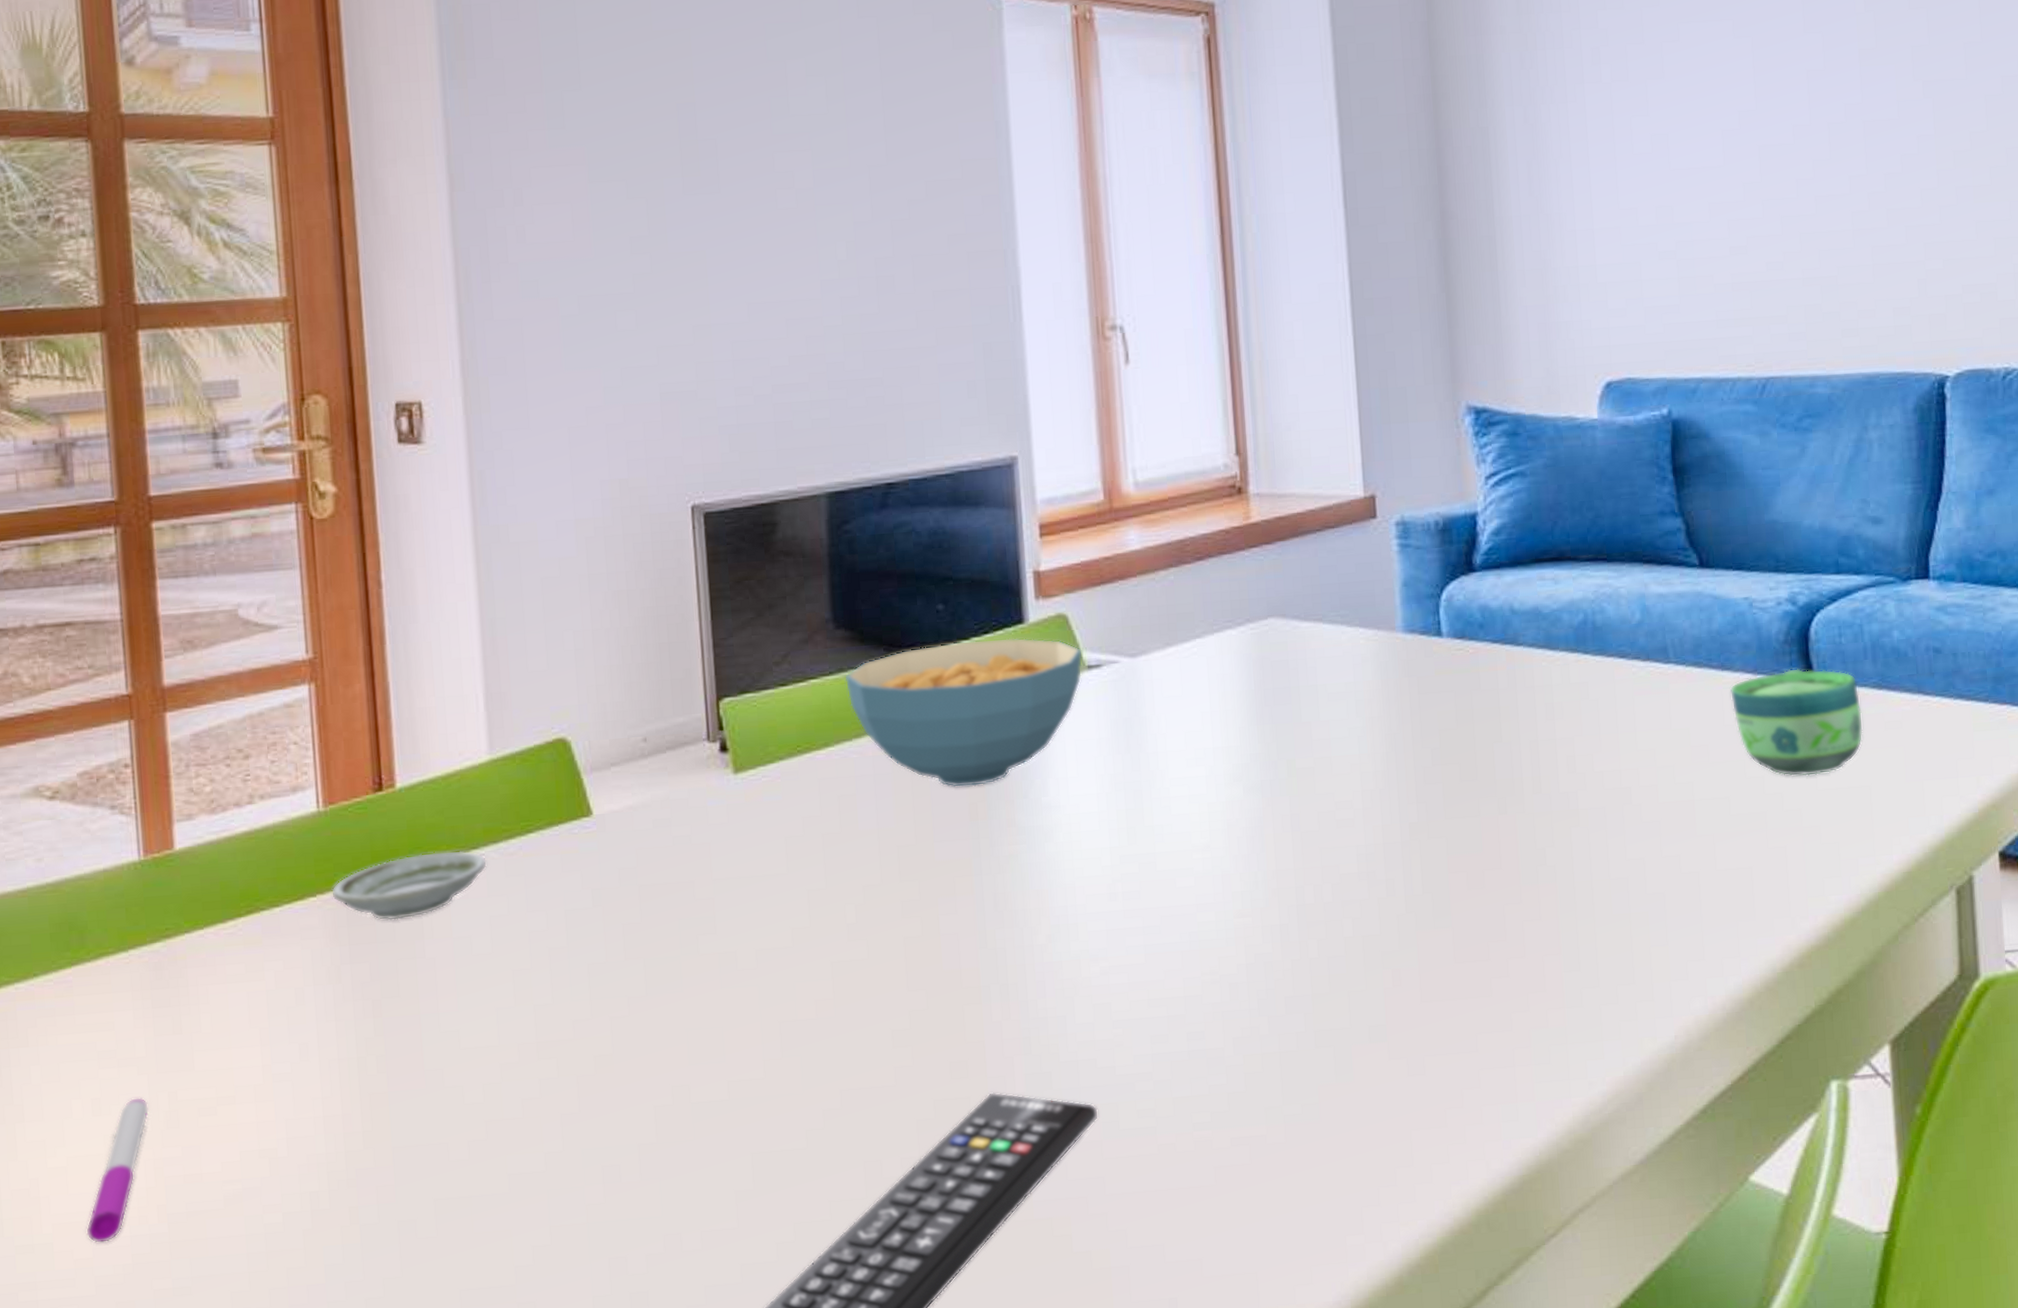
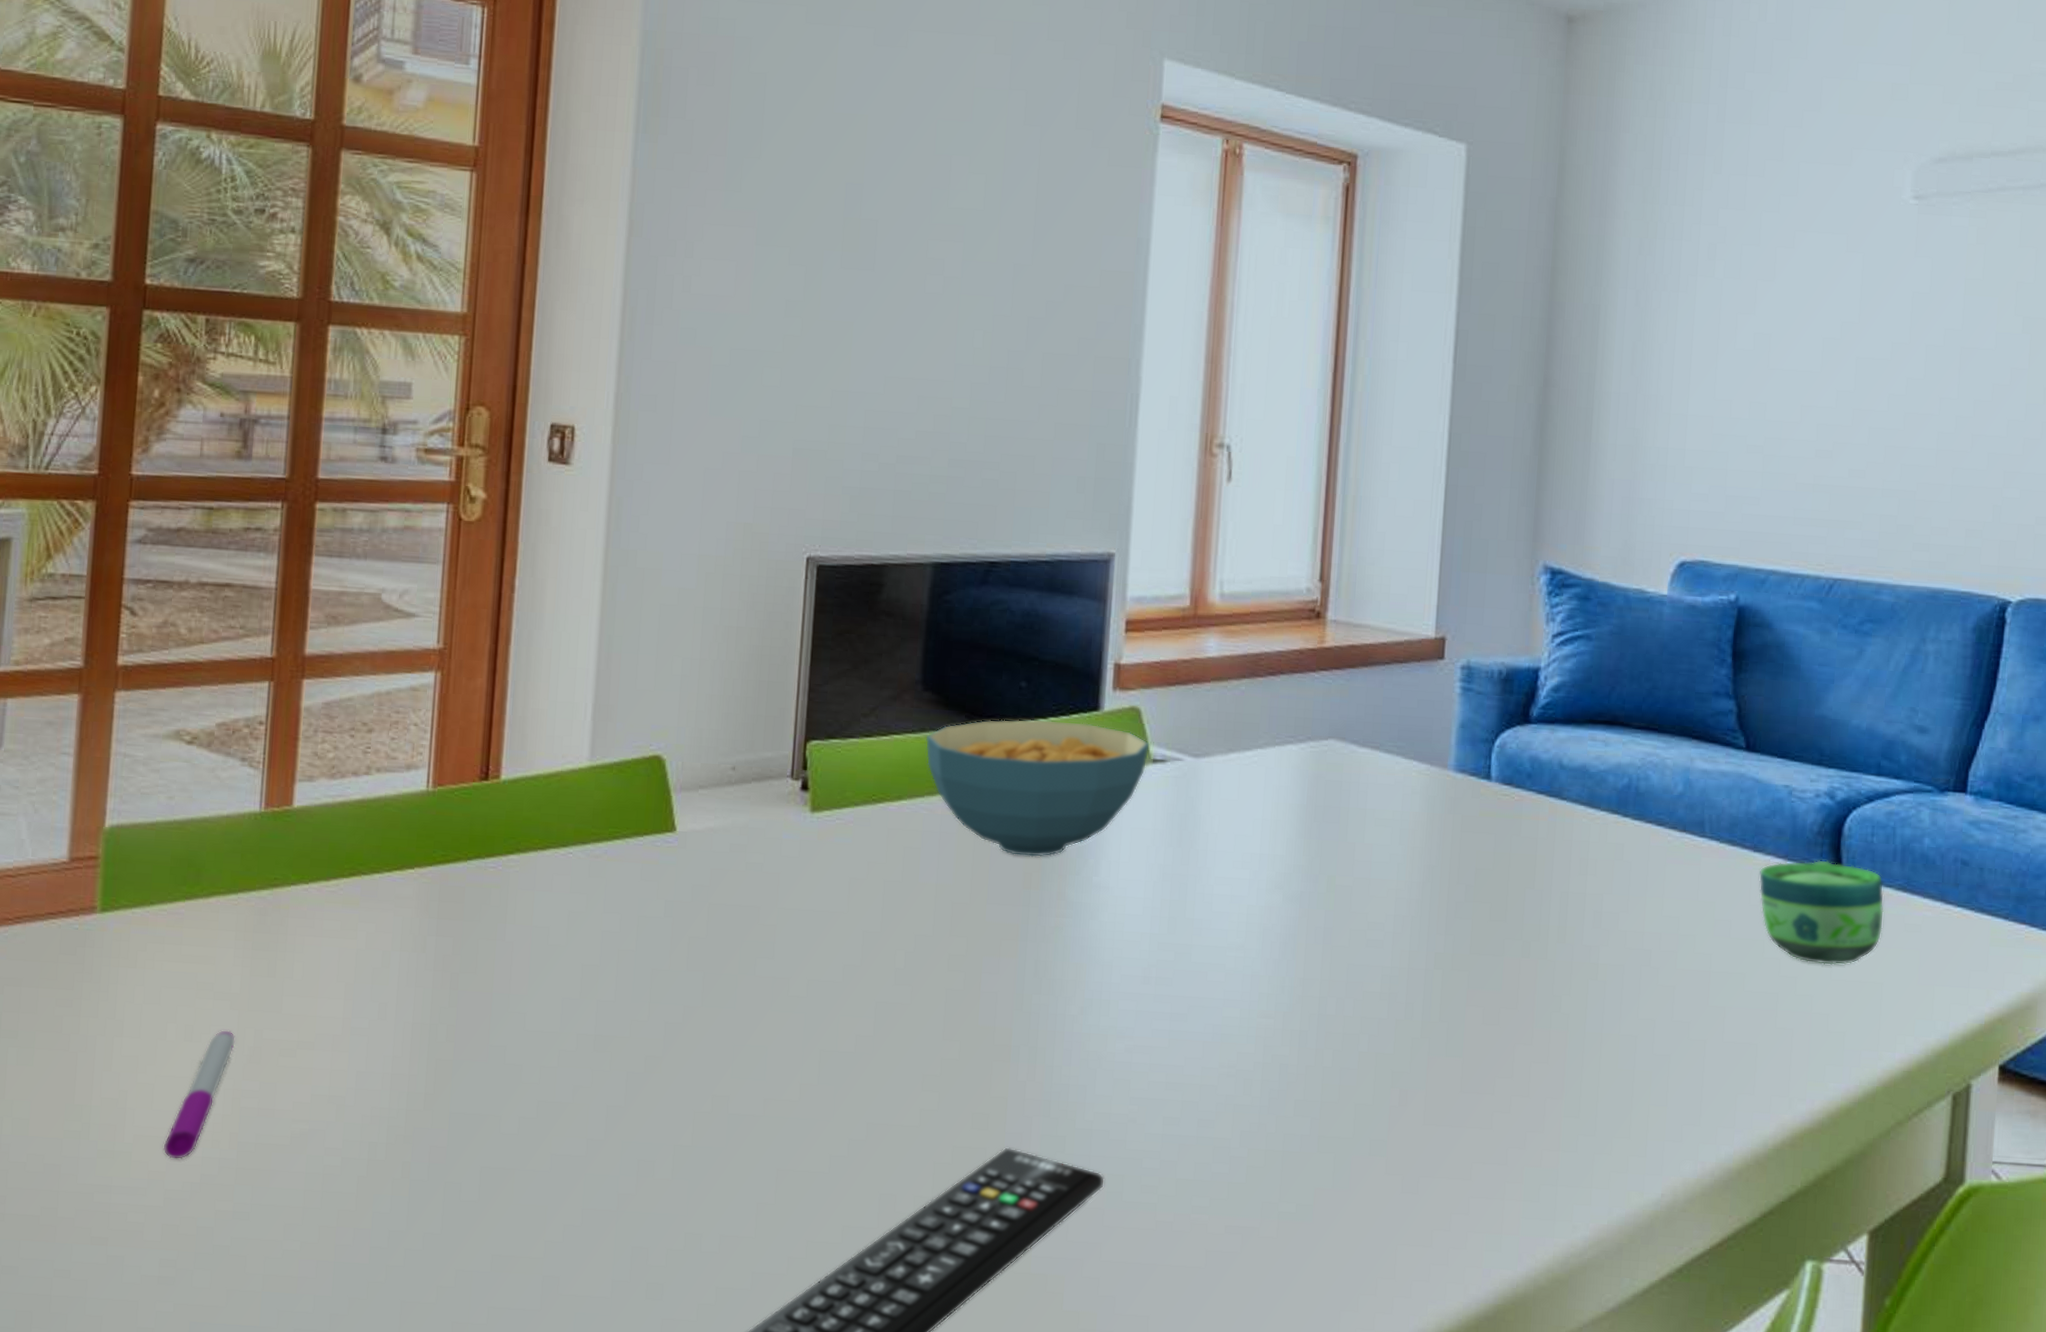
saucer: present [330,850,488,921] -> none [427,843,574,902]

